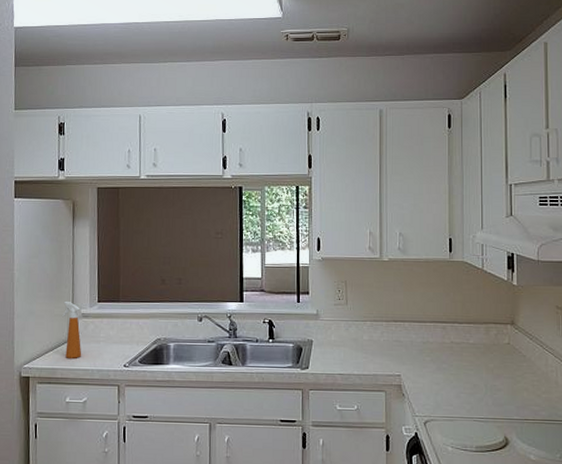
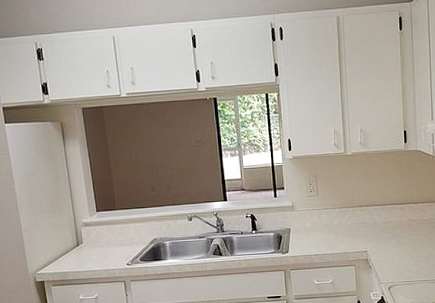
spray bottle: present [61,301,82,358] -> none [65,213,89,262]

